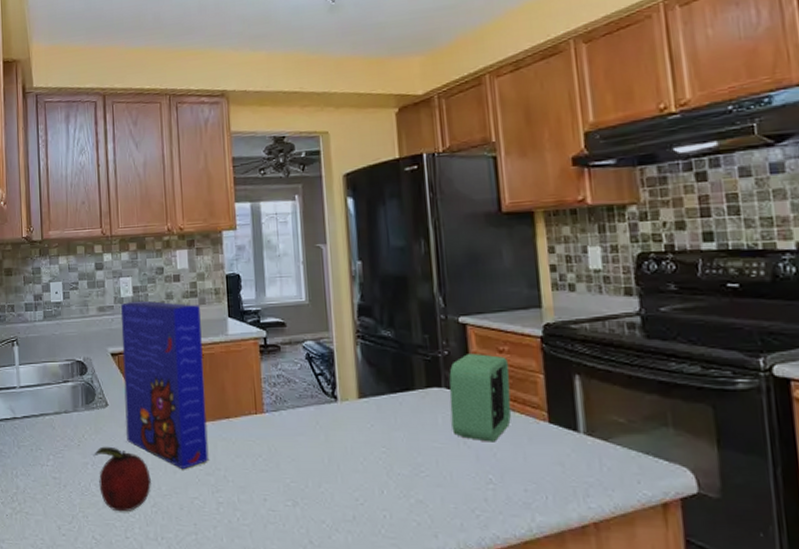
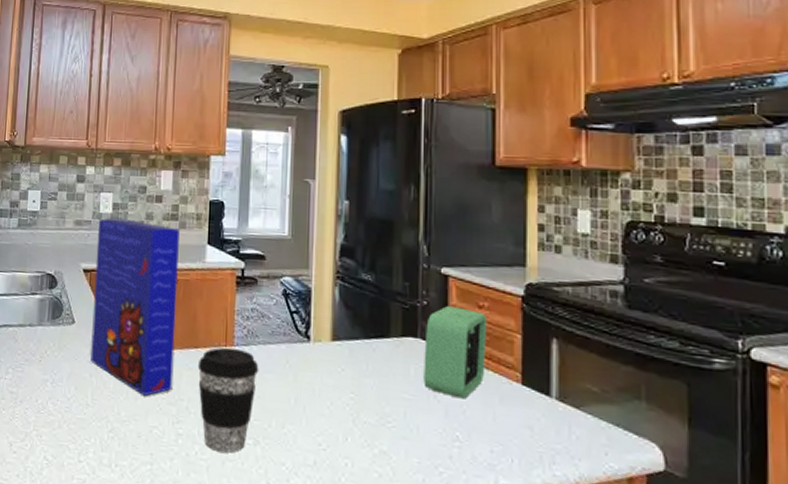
fruit: present [93,446,151,512] -> none [54,364,111,435]
coffee cup: none [230,415,291,516] -> present [197,347,259,453]

